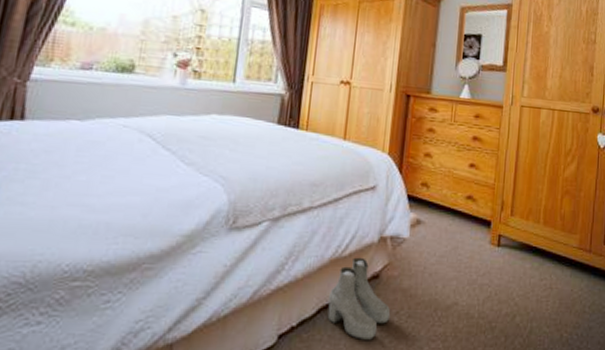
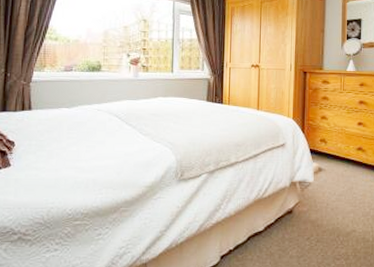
boots: present [327,257,391,340] -> none [255,198,303,259]

